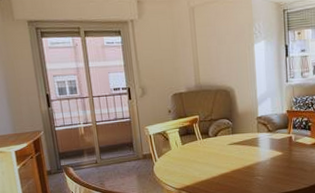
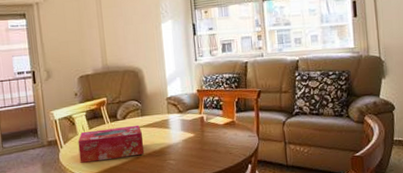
tissue box: none [171,142,234,176] -> present [78,125,145,163]

